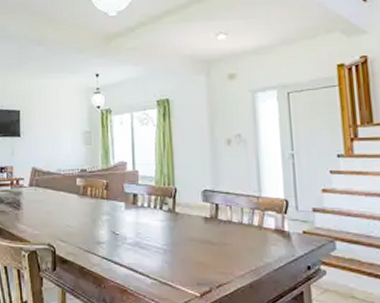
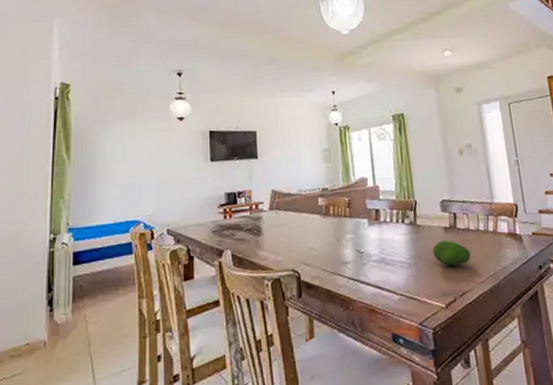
fruit: none [190,230,231,257] -> present [432,240,471,267]

